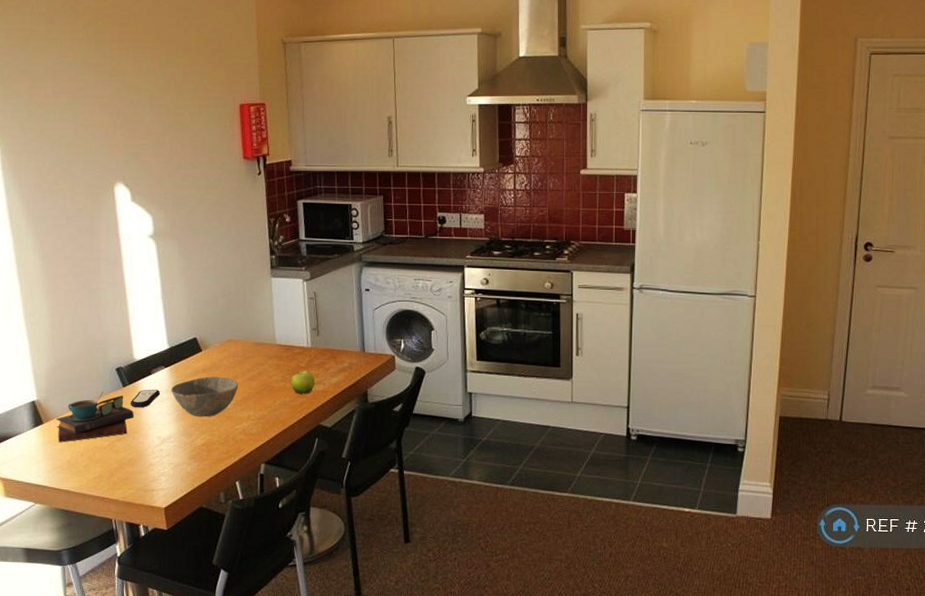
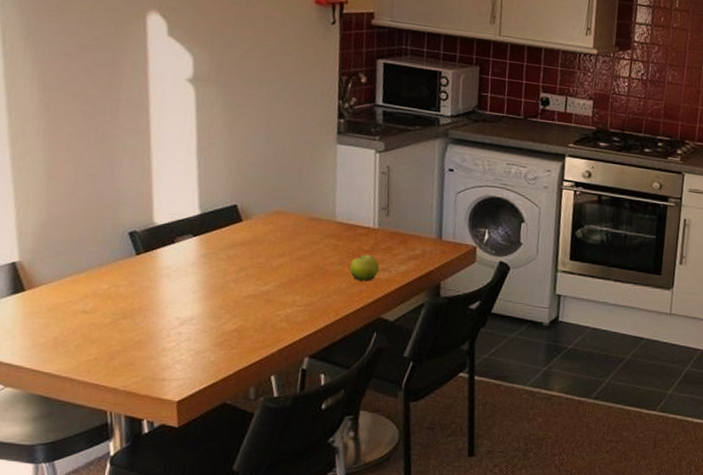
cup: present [56,391,134,443] -> none [43,258,148,316]
remote control: present [130,389,160,408] -> none [143,260,184,282]
bowl: present [171,376,239,417] -> none [198,251,285,299]

